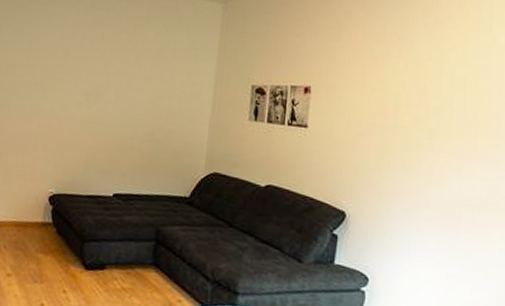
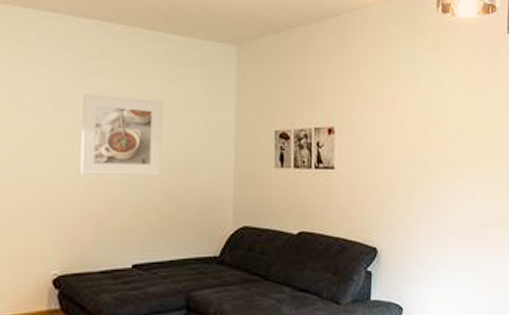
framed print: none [79,40,154,118] -> present [80,93,164,177]

